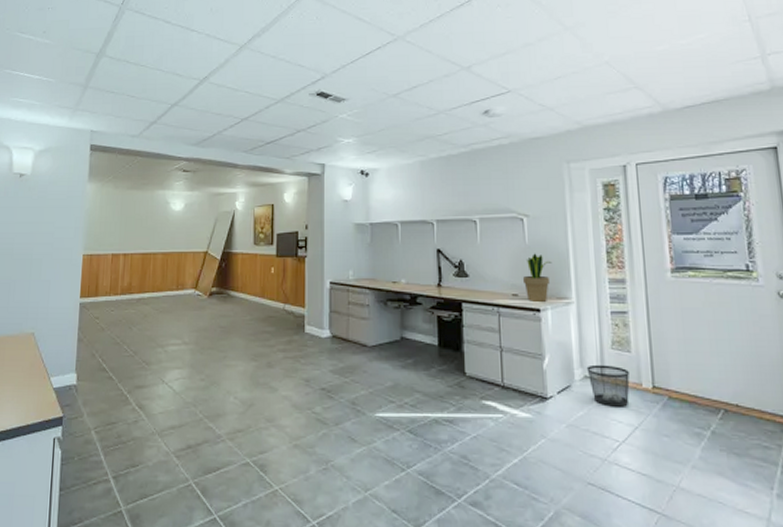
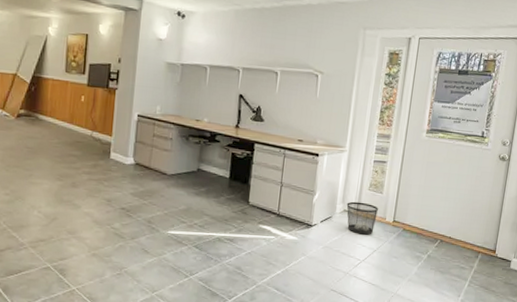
potted plant: present [522,253,553,302] -> none [308,106,336,148]

